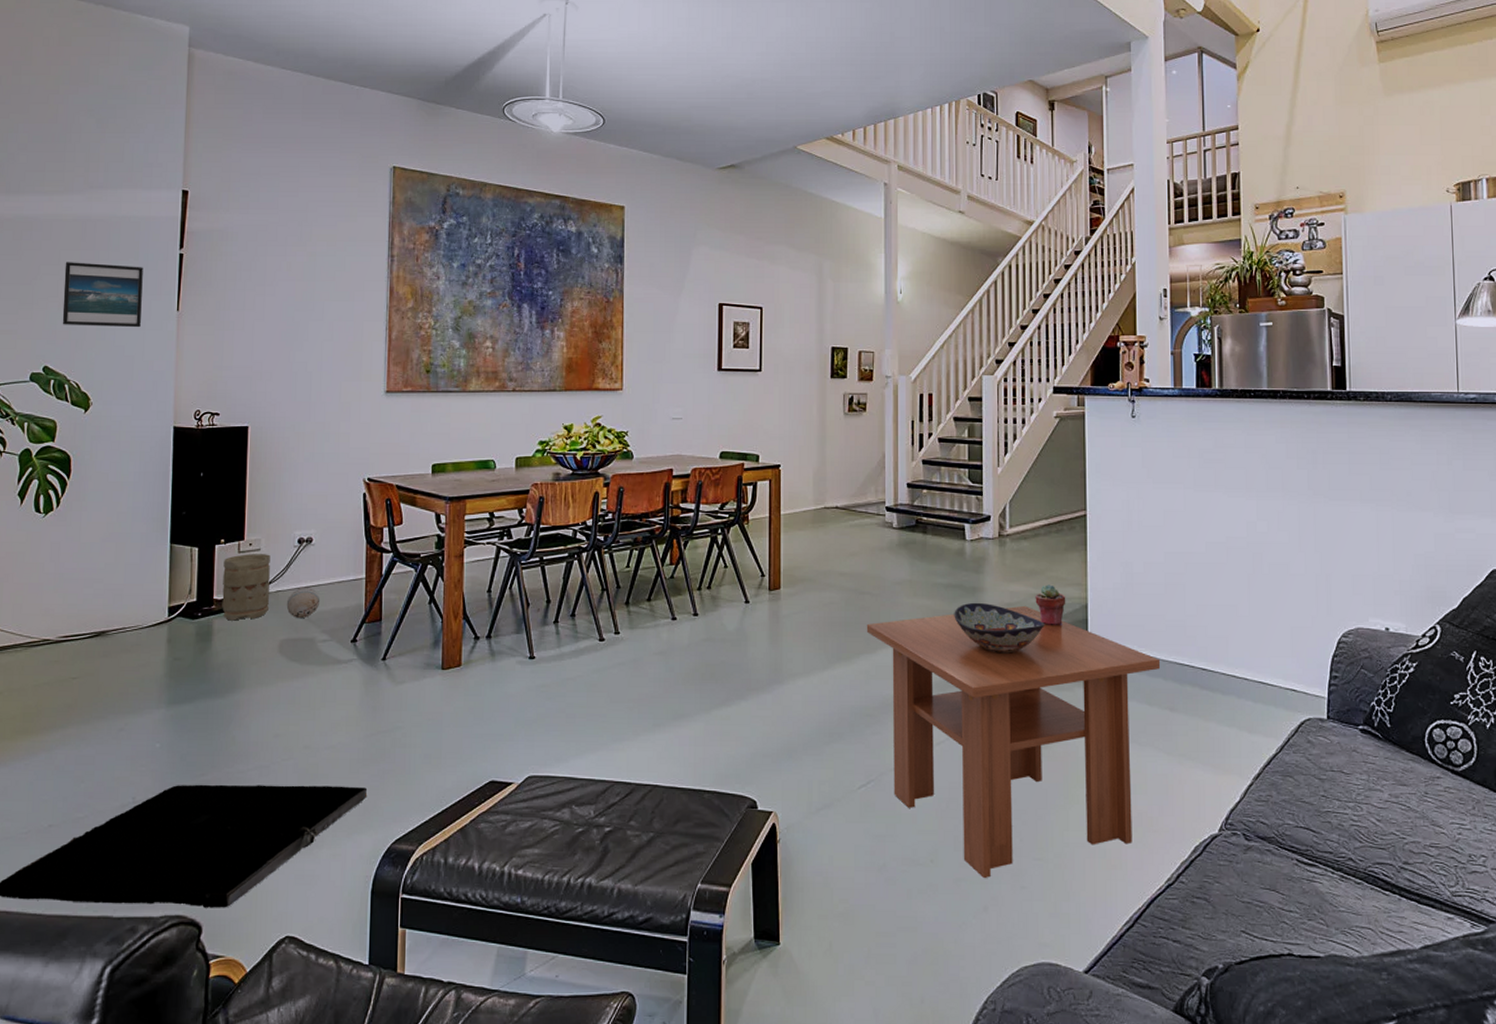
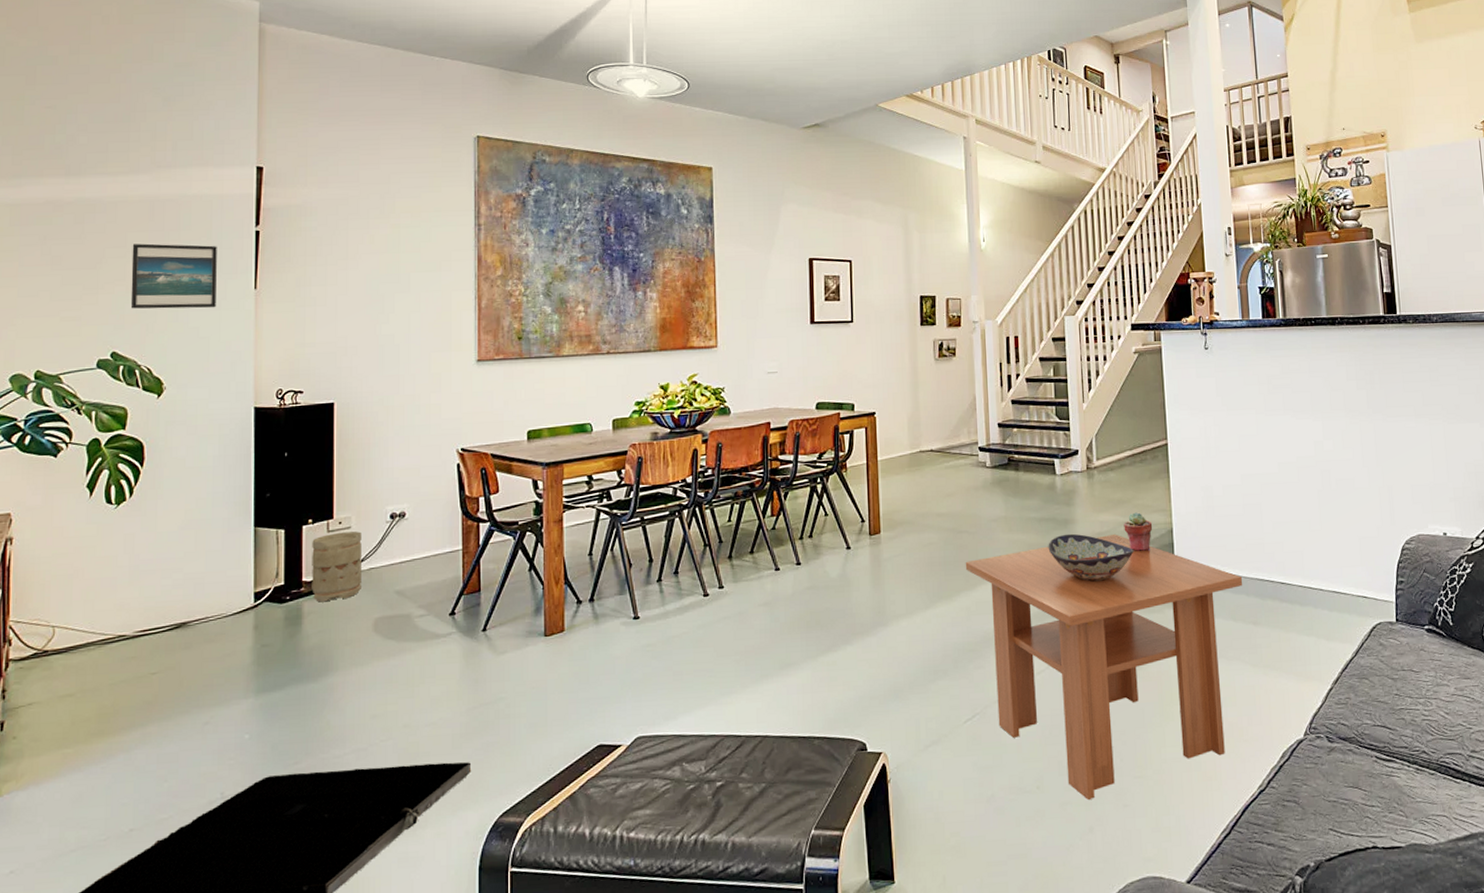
decorative ball: present [286,588,319,619] -> none [380,563,415,595]

